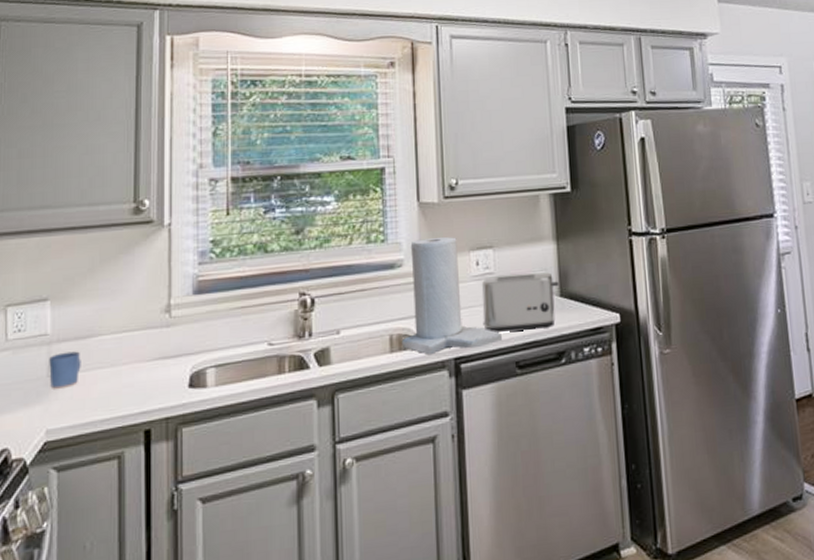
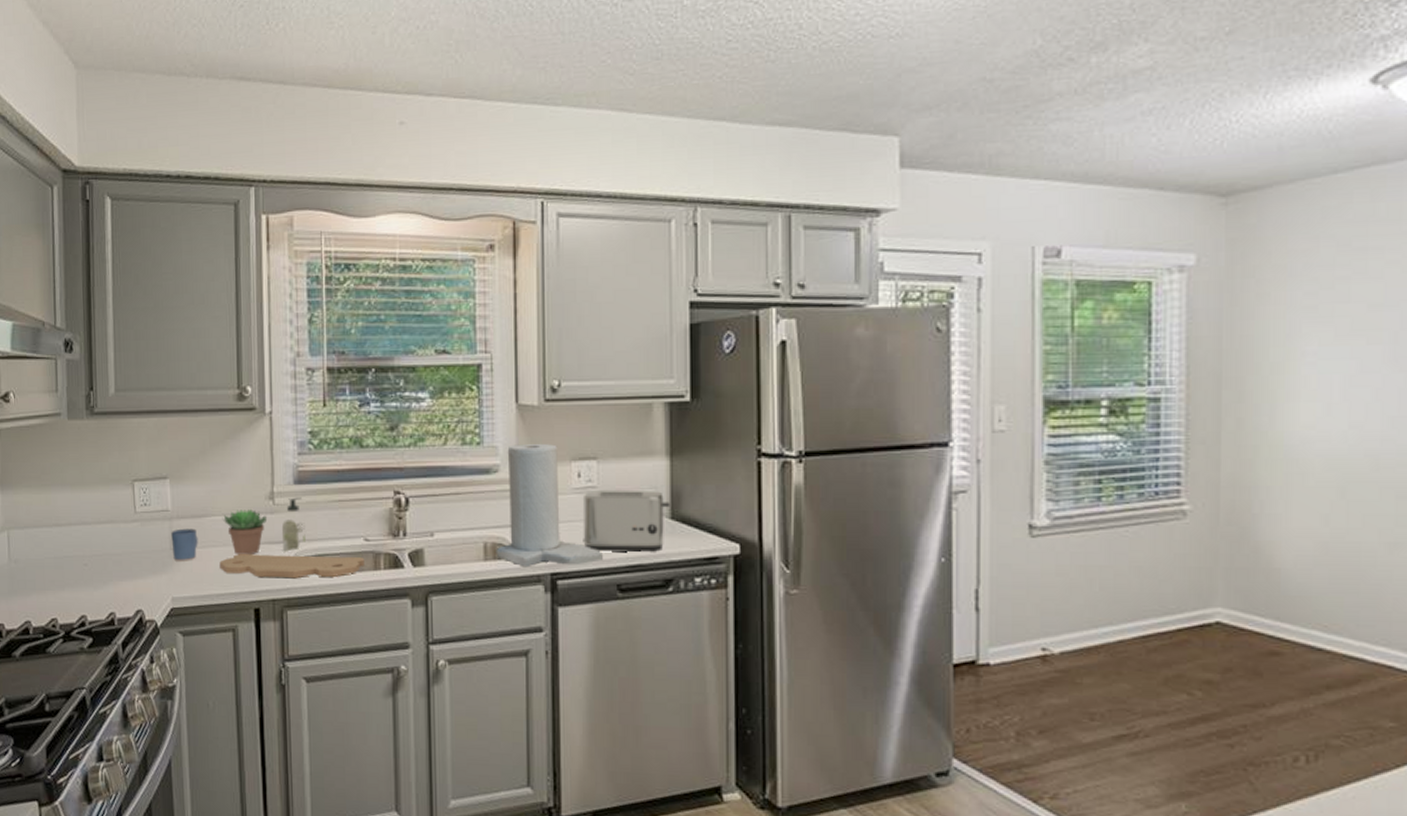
cutting board: none [105,362,268,396] -> present [219,554,365,579]
succulent plant: none [110,324,163,375] -> present [222,509,268,556]
soap dispenser: none [178,307,205,367] -> present [281,497,306,553]

